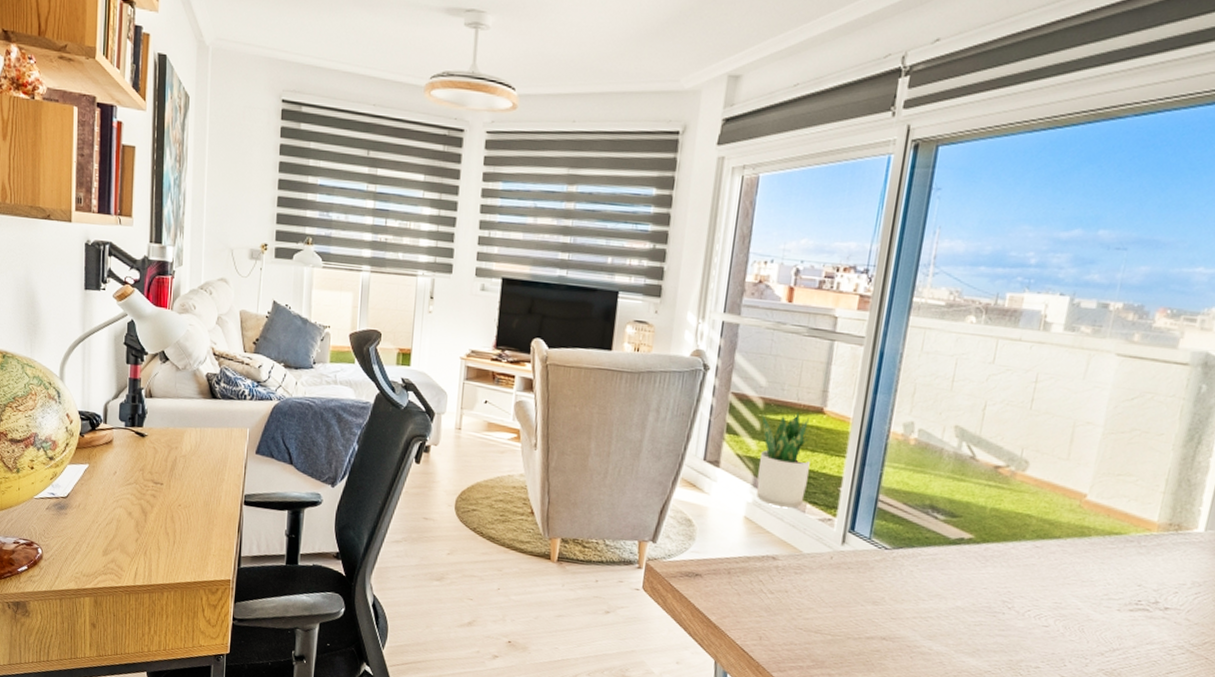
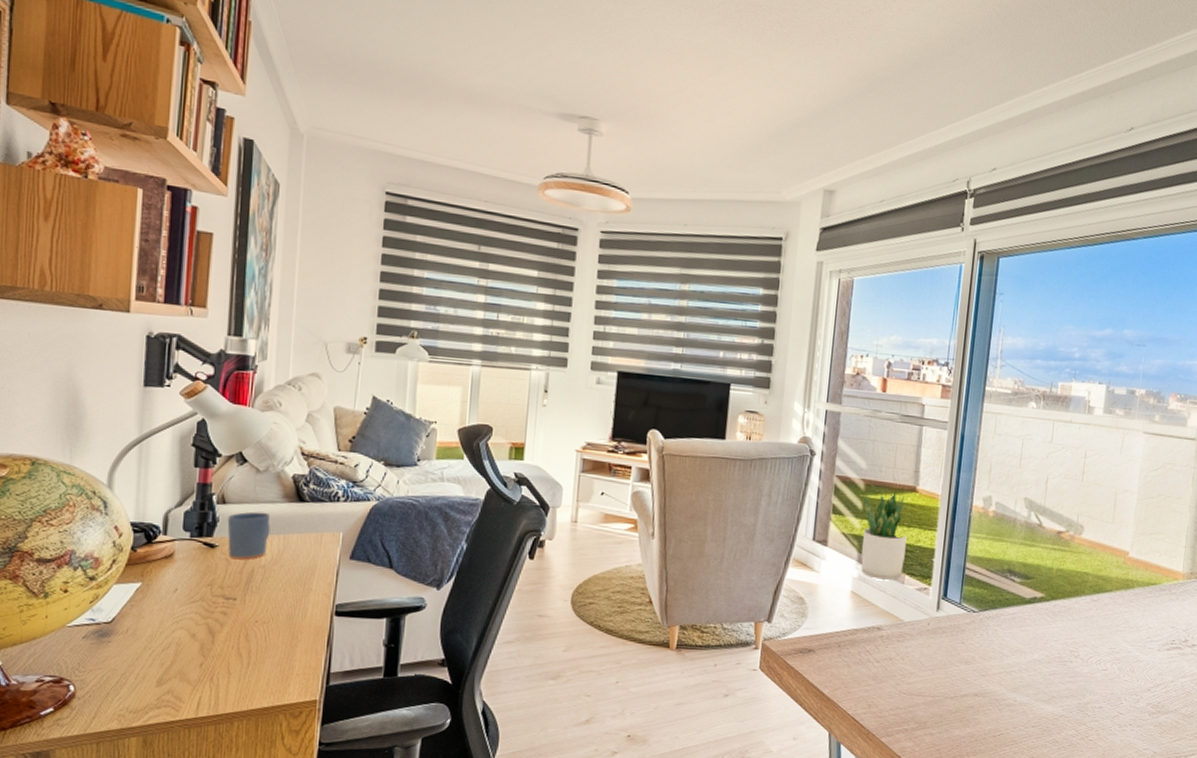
mug: none [154,406,189,449] -> present [227,511,271,560]

